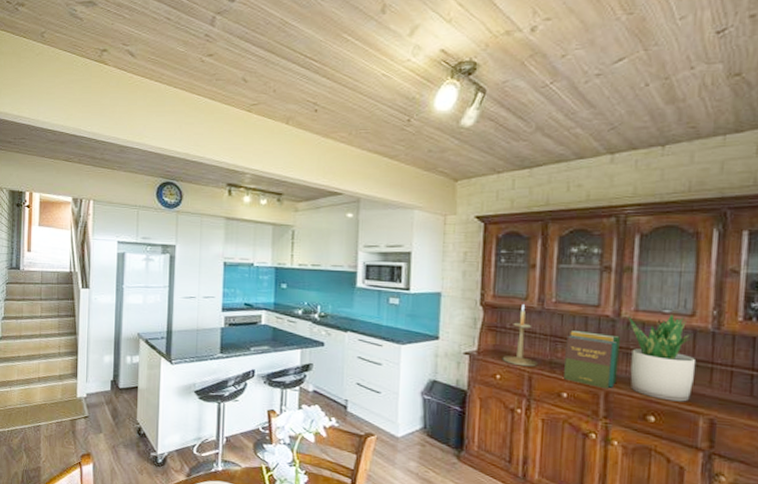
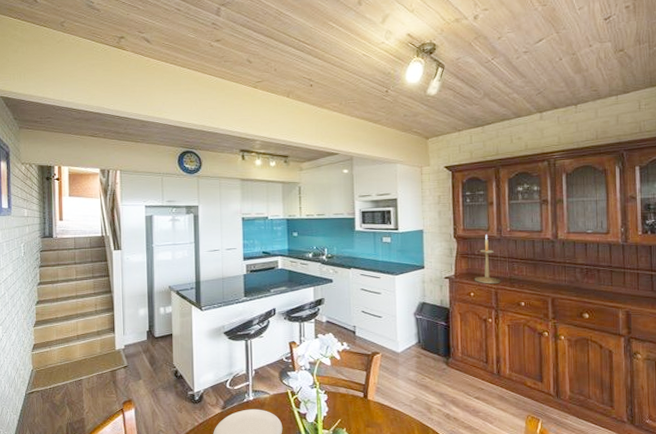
books: present [564,329,620,389] -> none [520,251,559,296]
planter: present [628,315,695,402] -> none [563,234,613,301]

